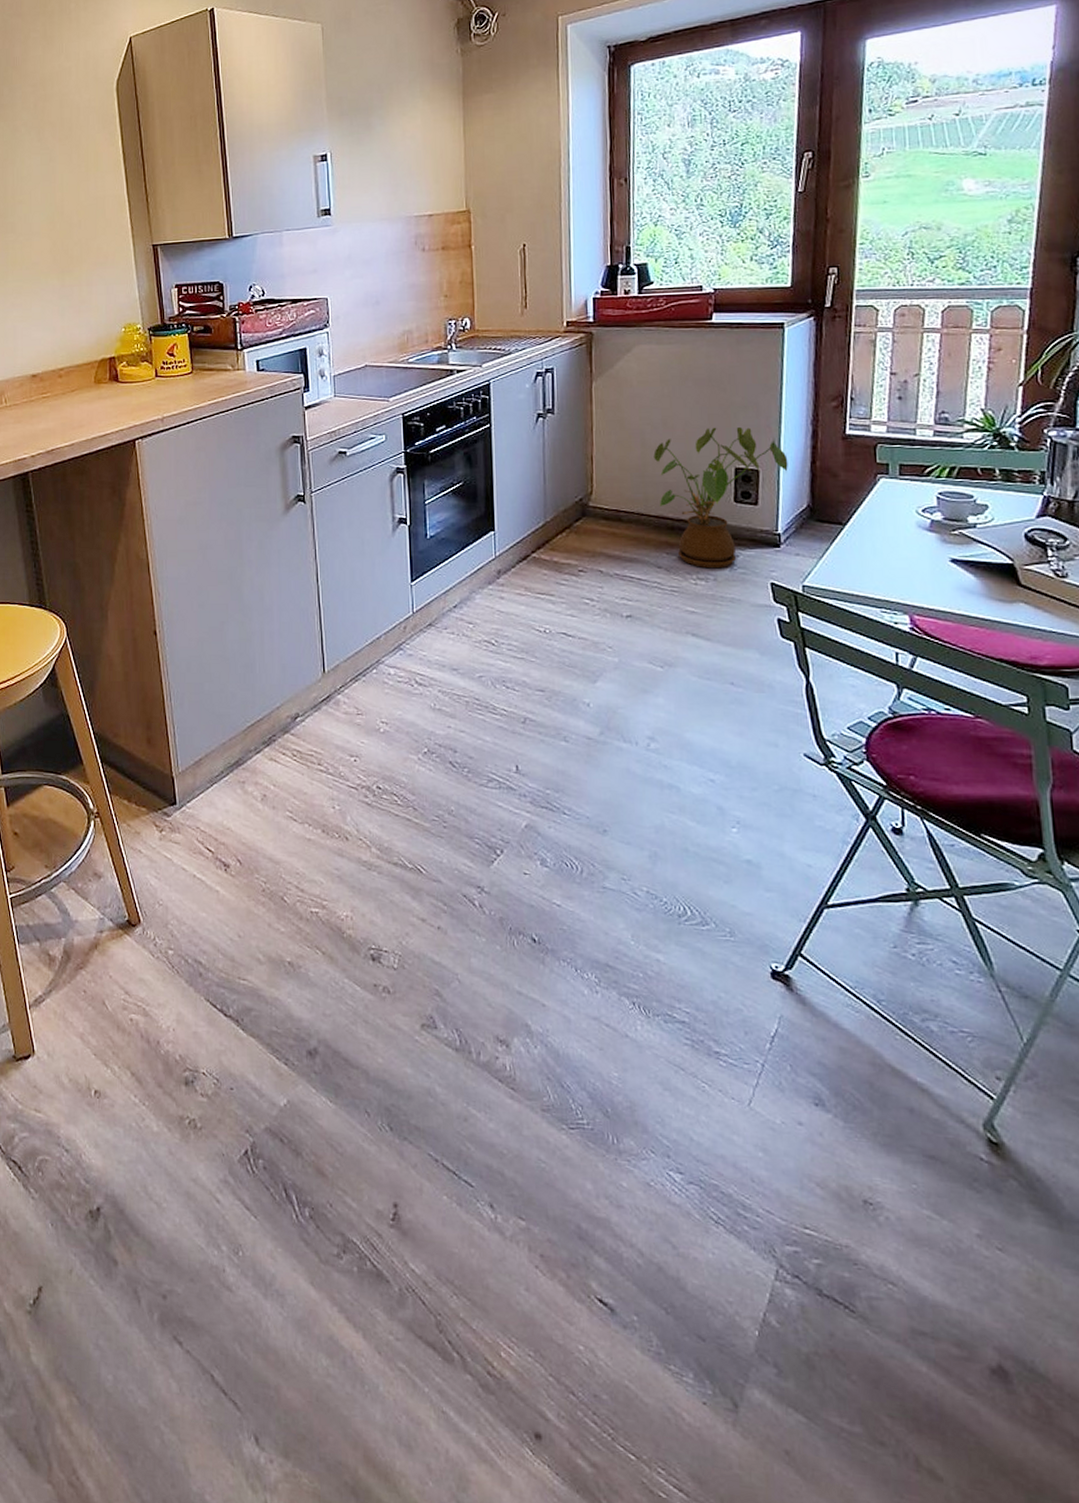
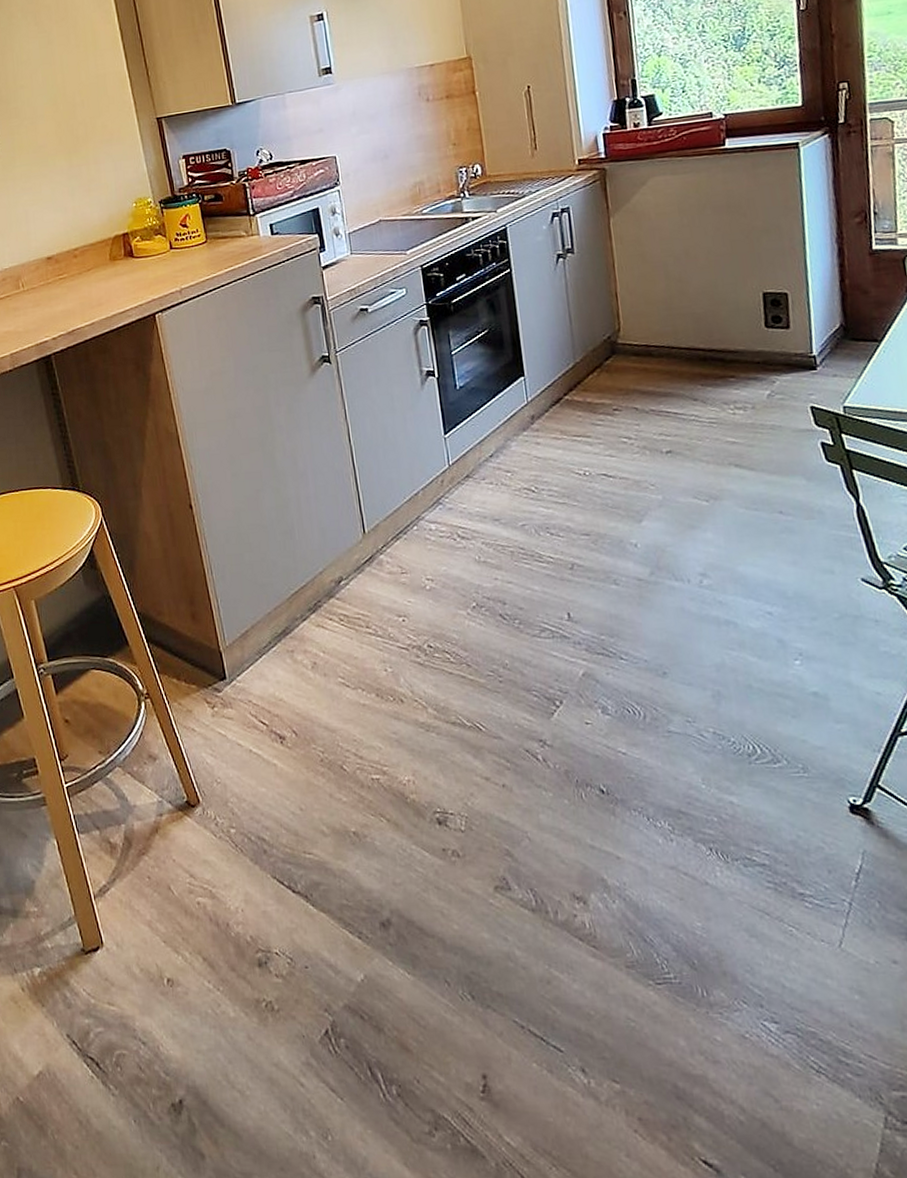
house plant: present [653,426,788,569] -> none [678,250,817,397]

